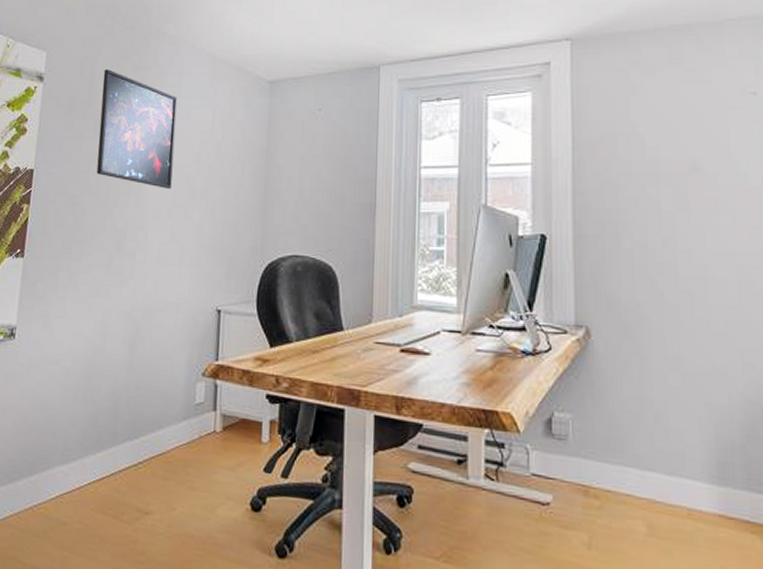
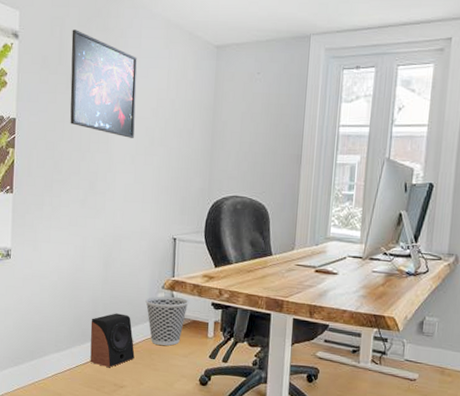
speaker: none [106,409,165,486] -> present [90,313,135,368]
wastebasket: none [181,386,237,454] -> present [145,296,189,346]

